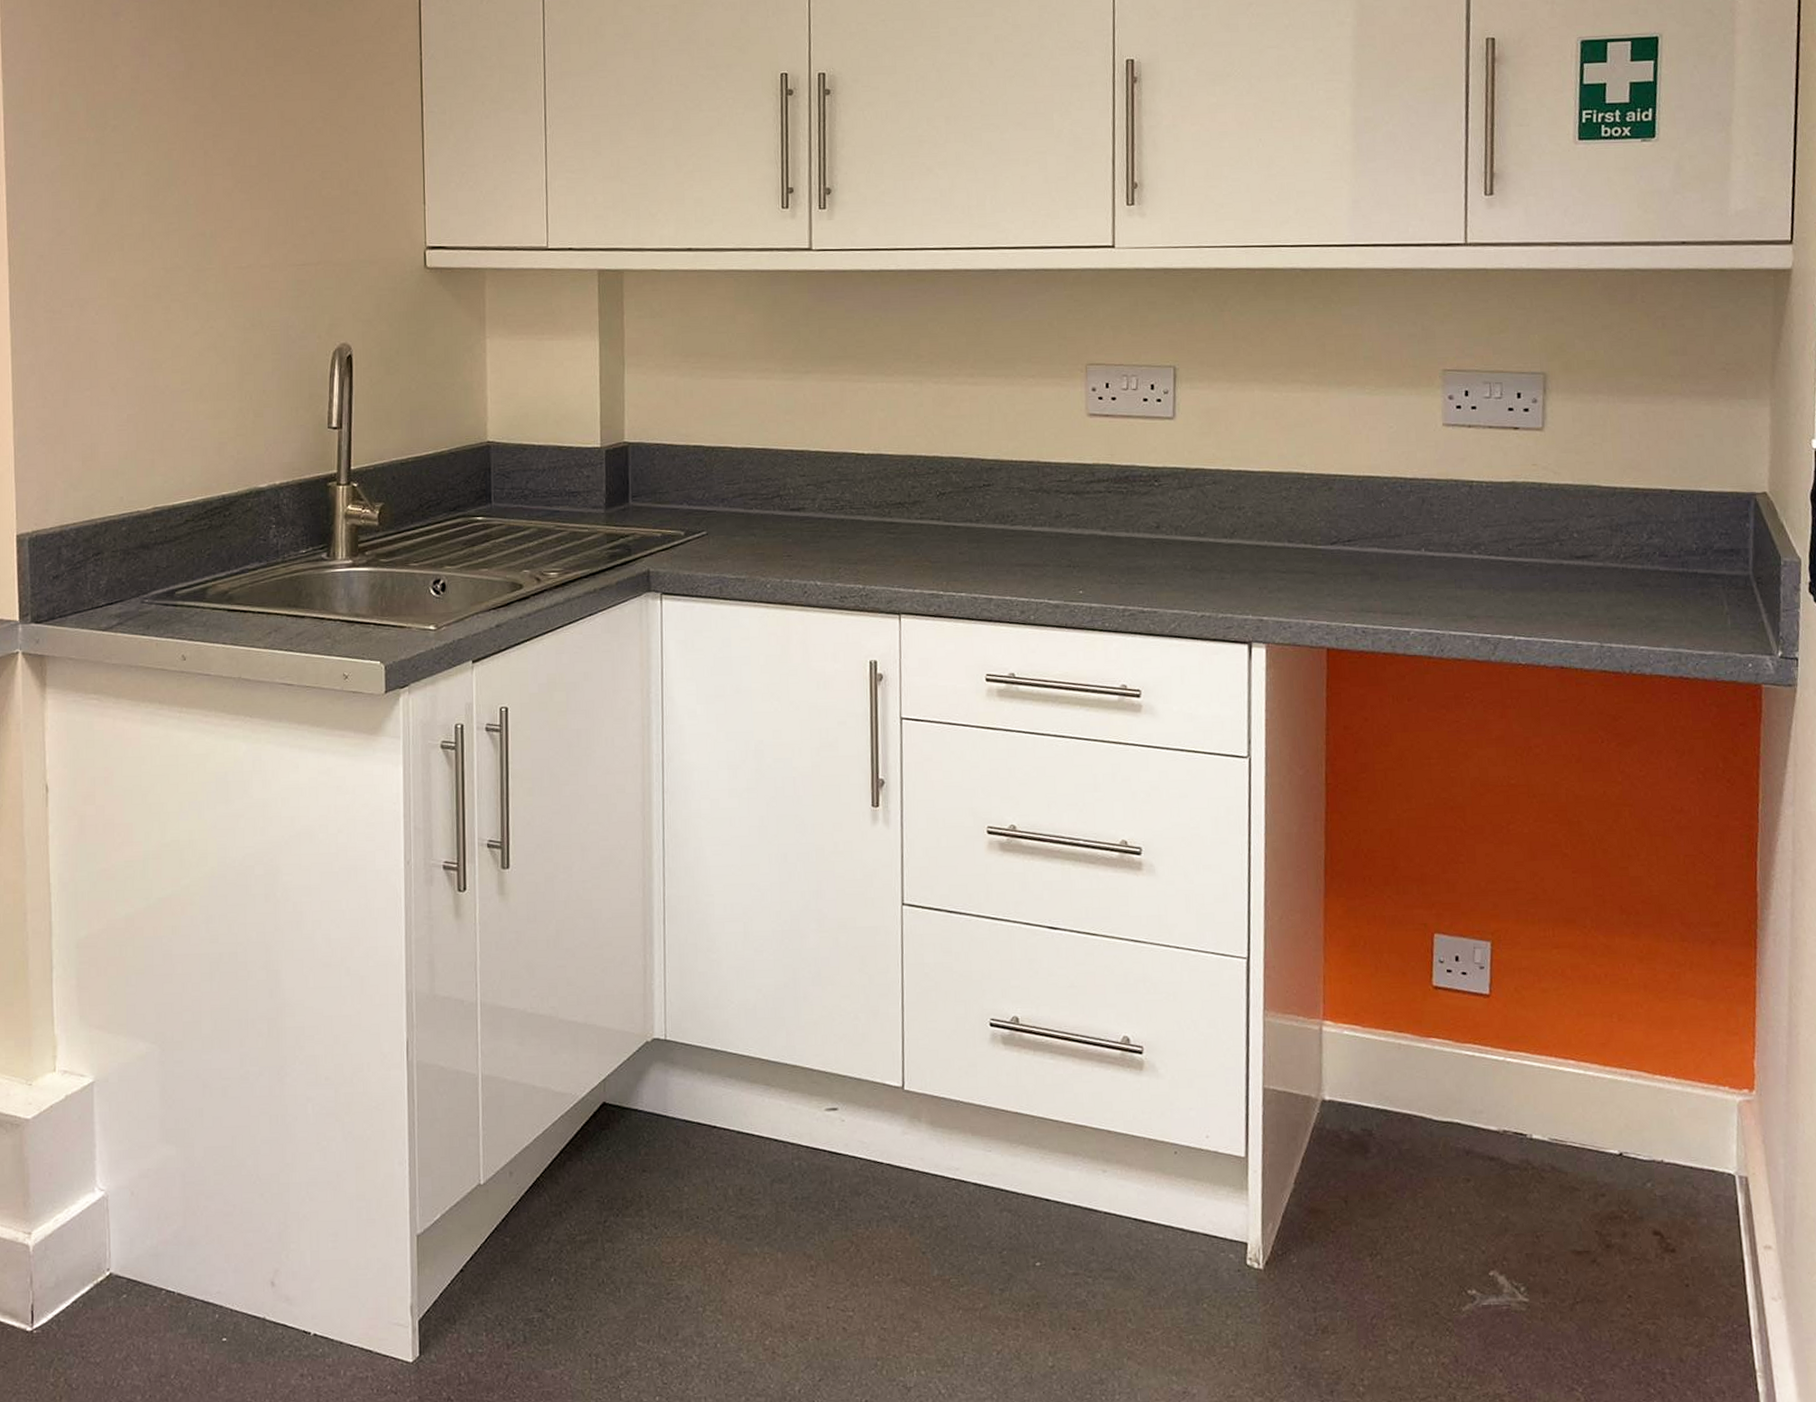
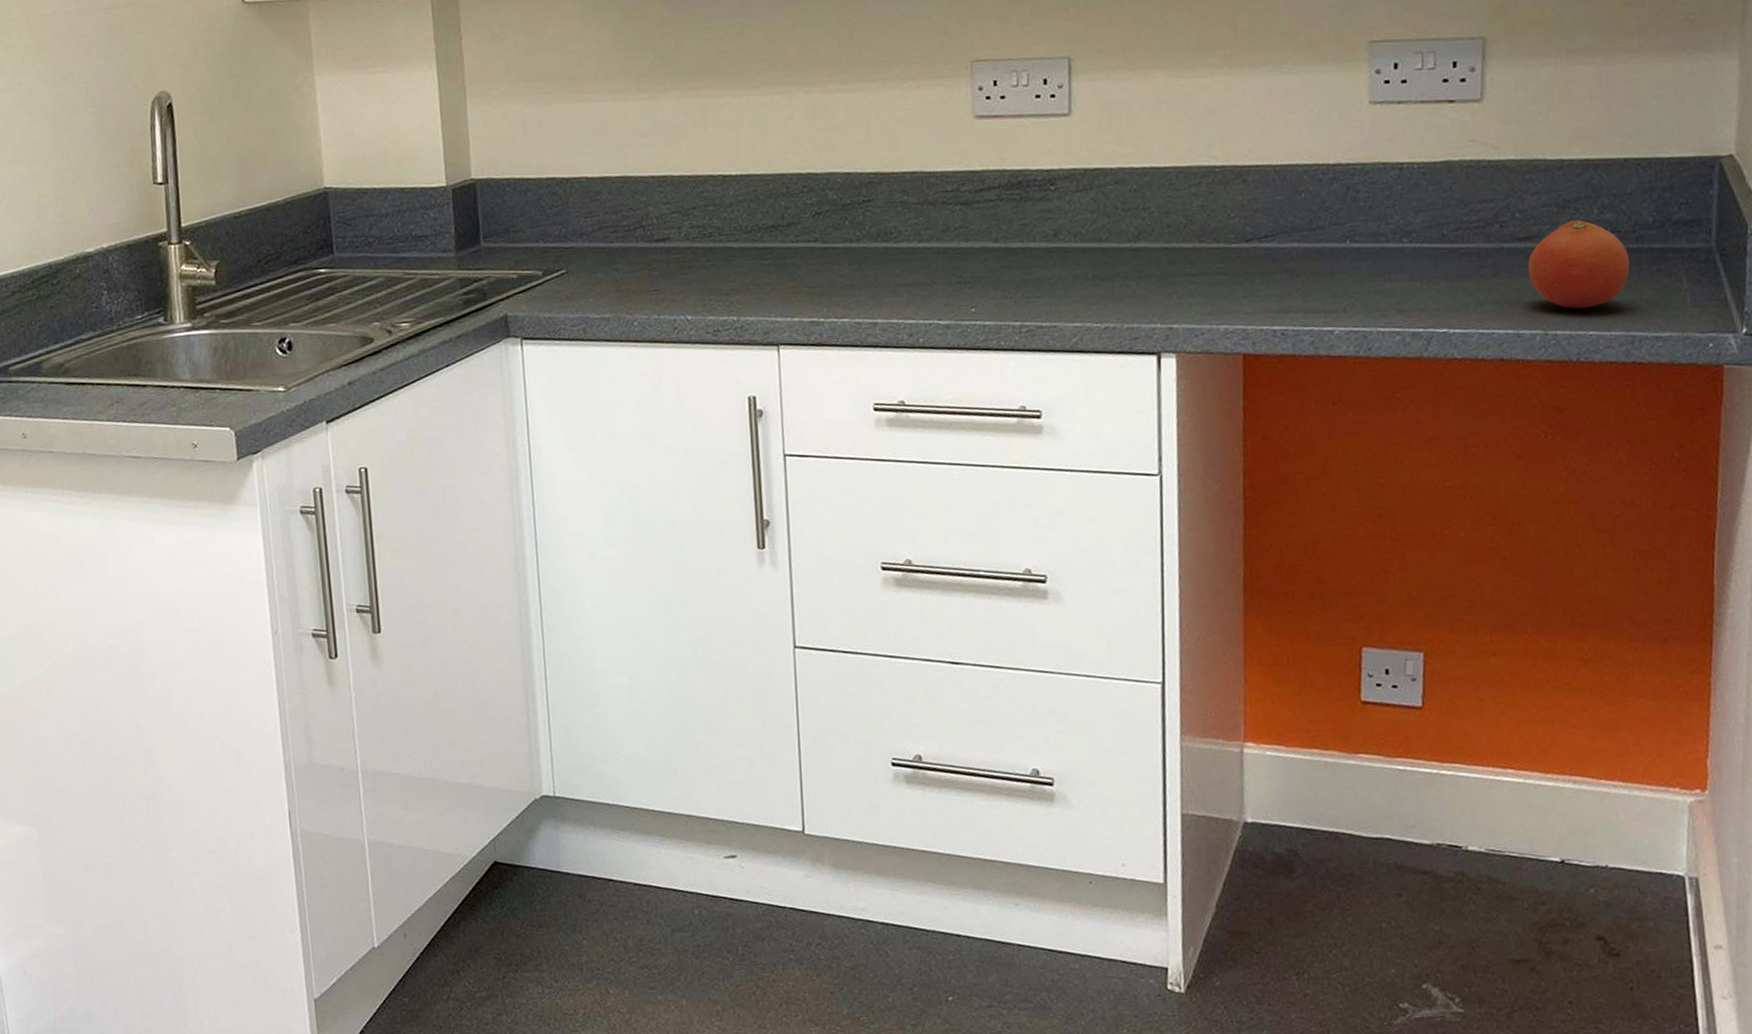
fruit: none [1585,543,1677,625] -> present [1527,220,1630,309]

